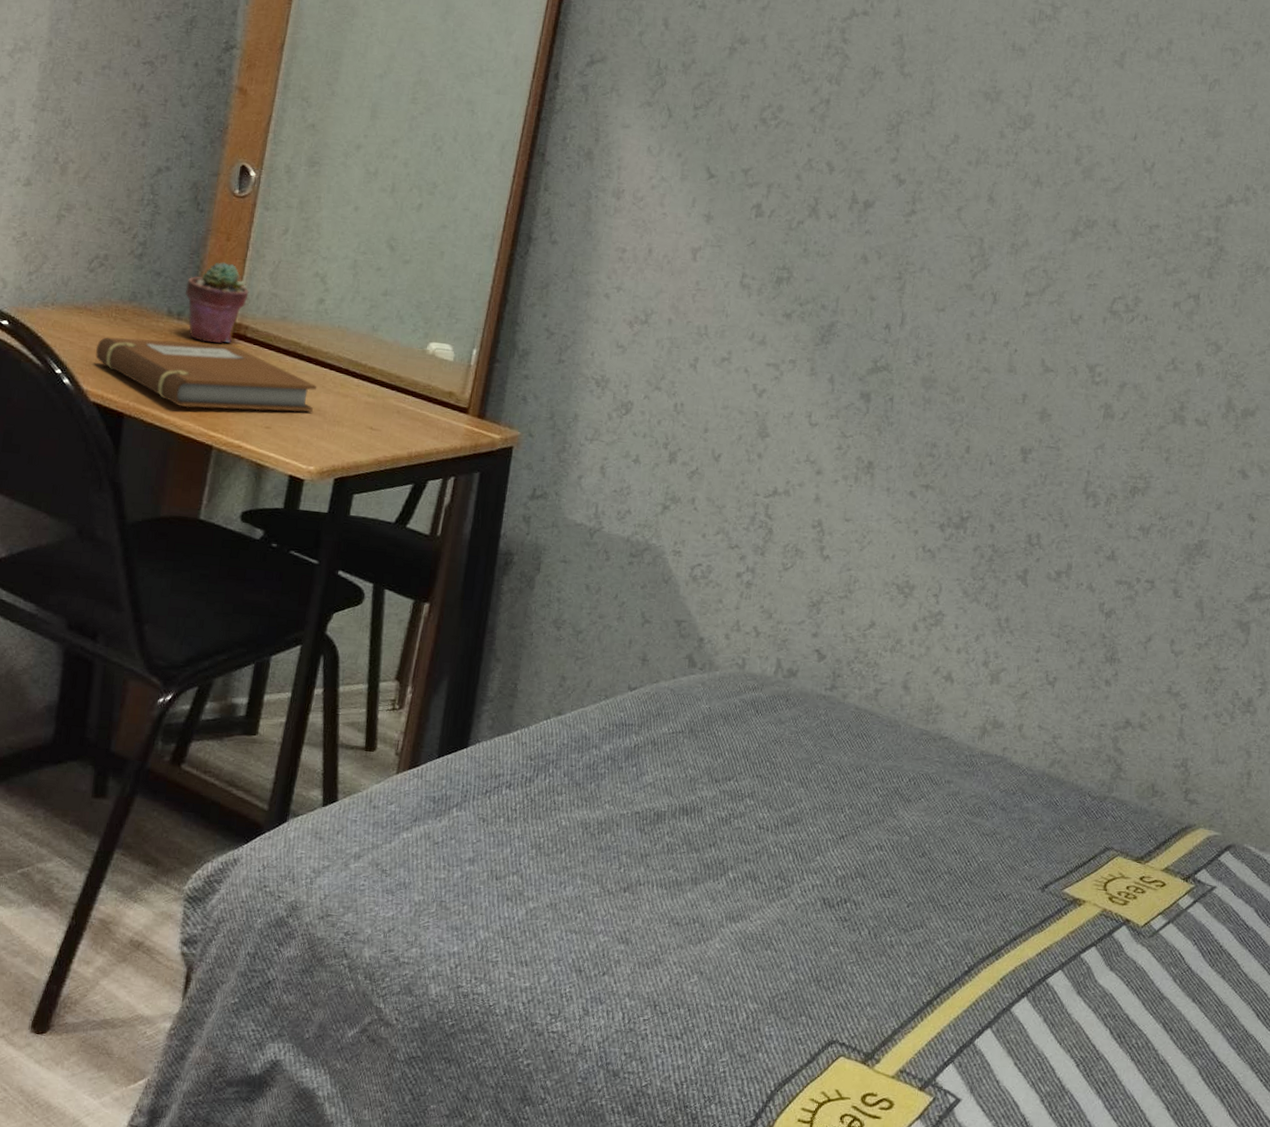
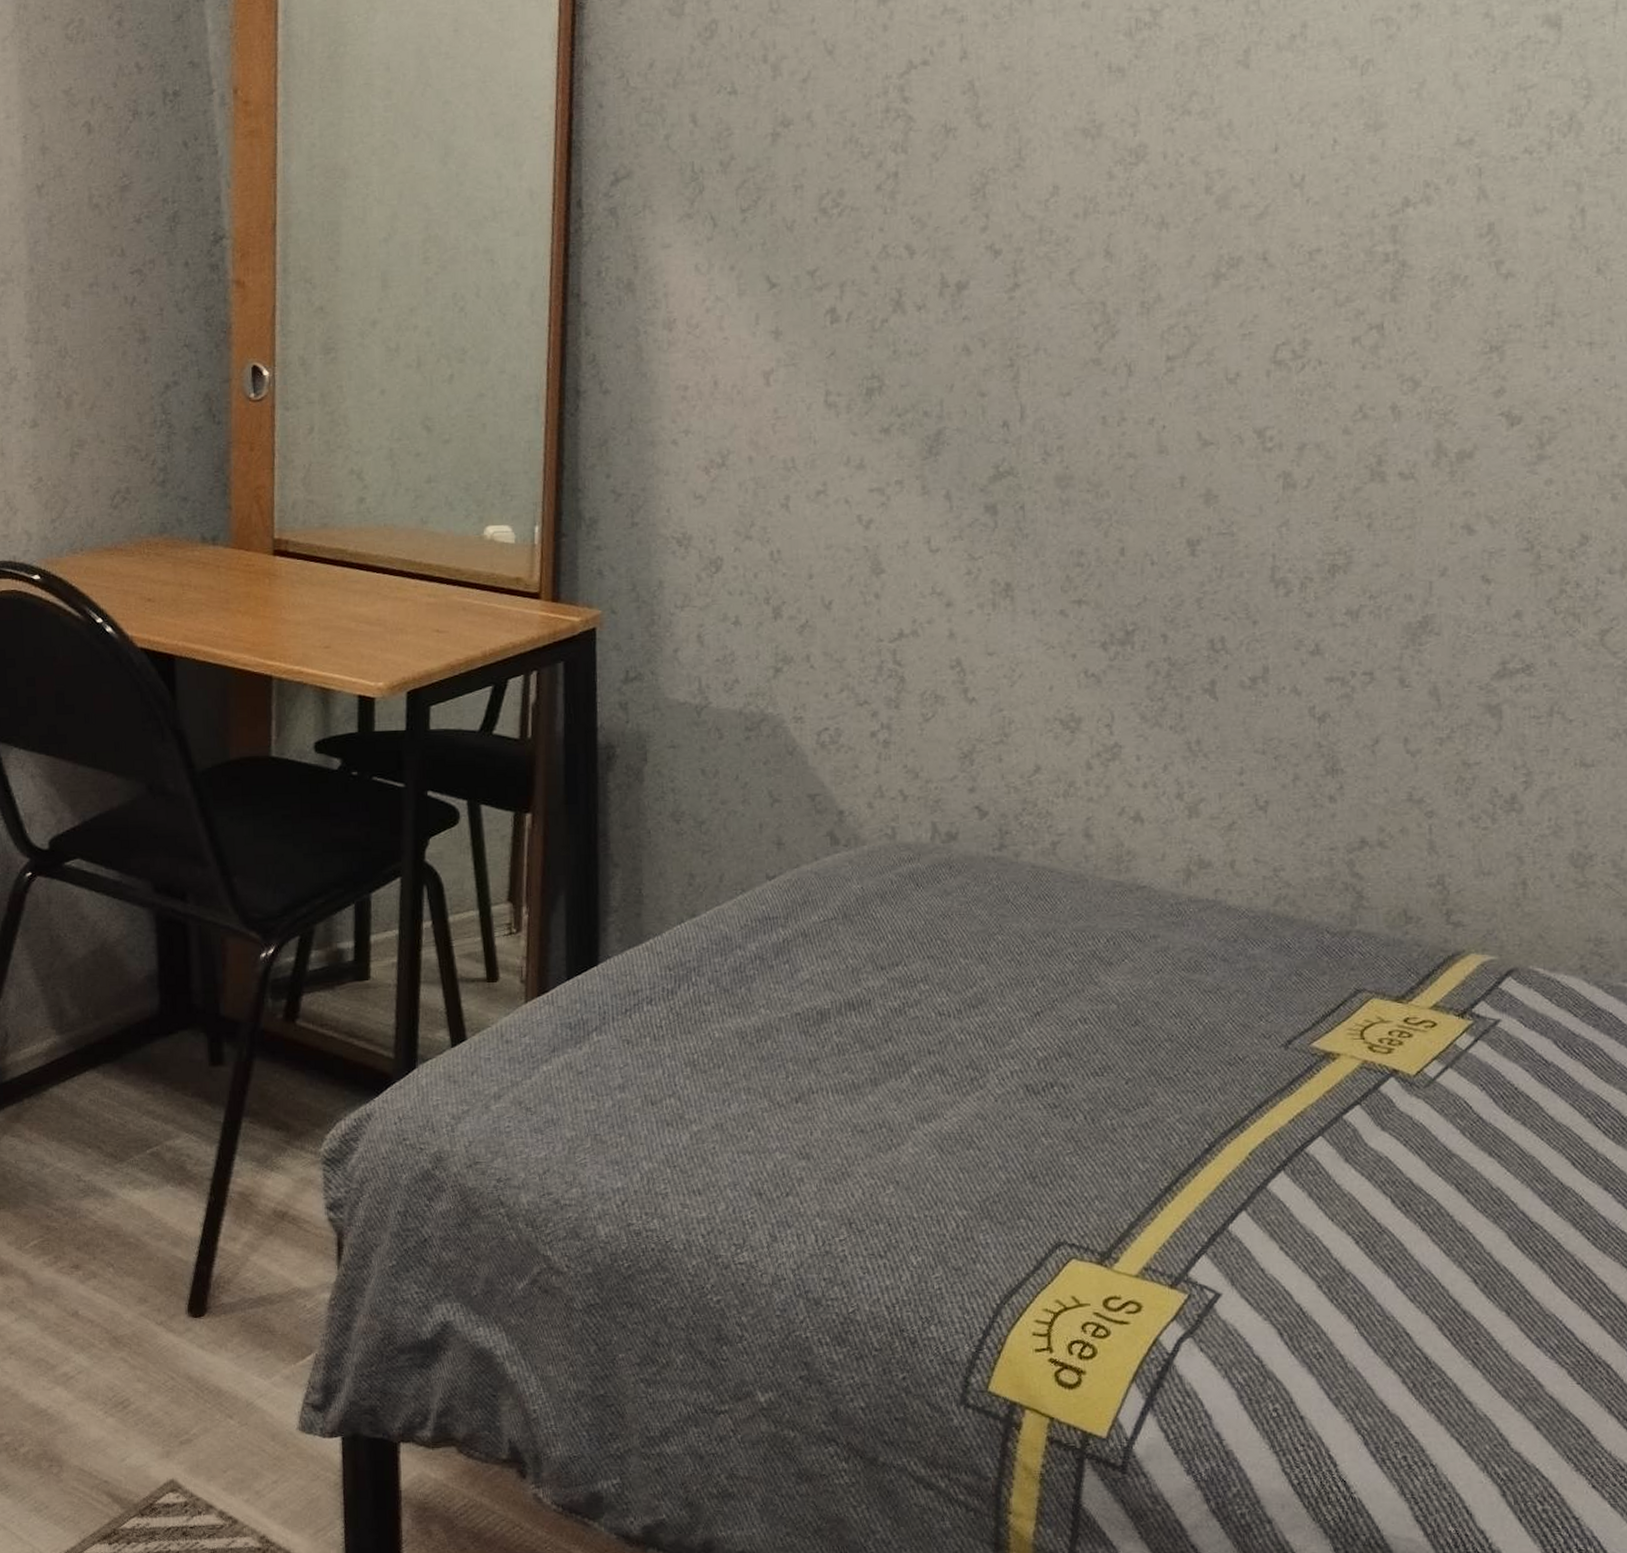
notebook: present [95,337,318,412] -> none [133,563,373,639]
potted succulent: present [185,261,249,343] -> none [215,474,283,565]

